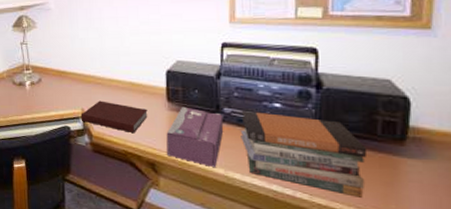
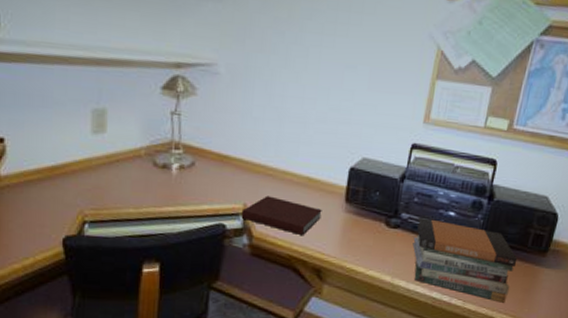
tissue box: present [166,106,224,168] -> none [336,209,400,275]

